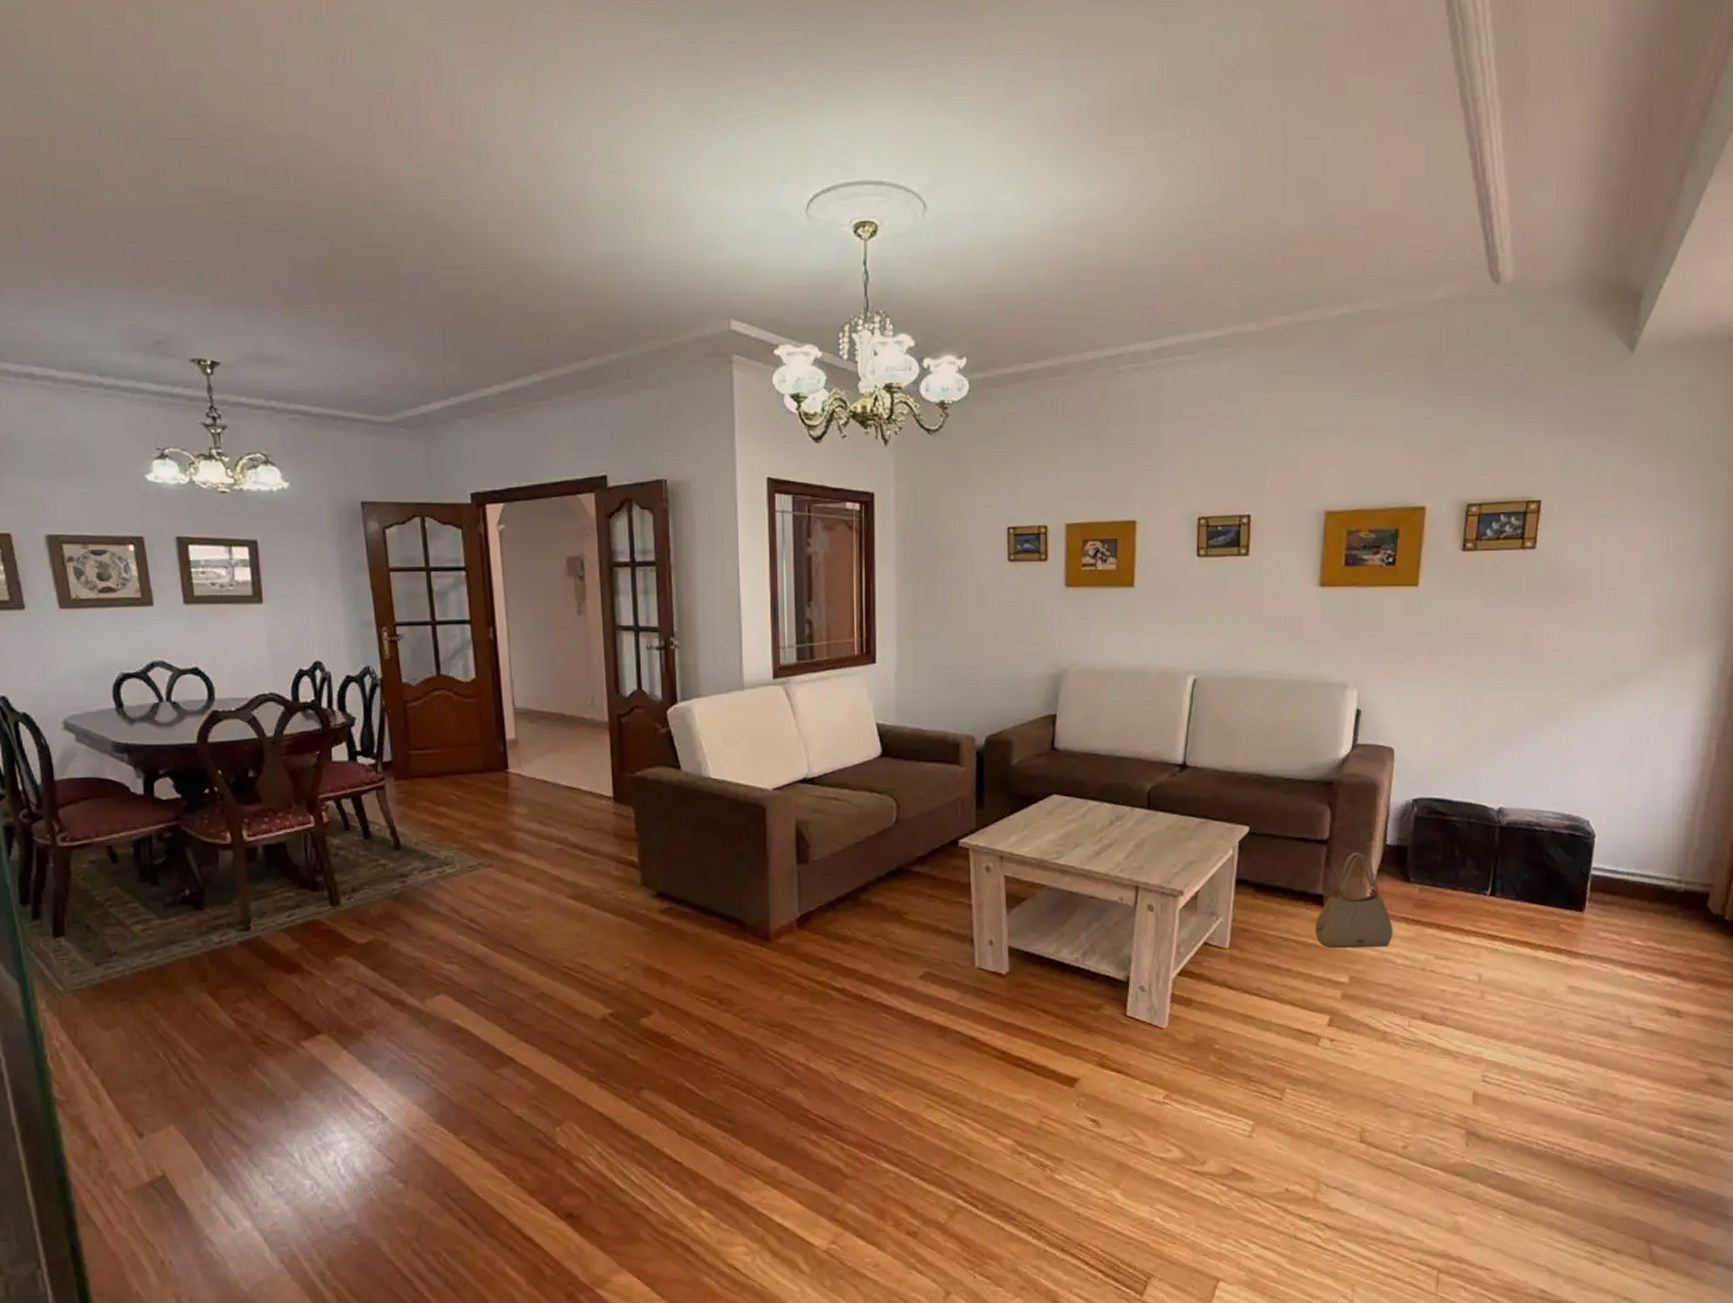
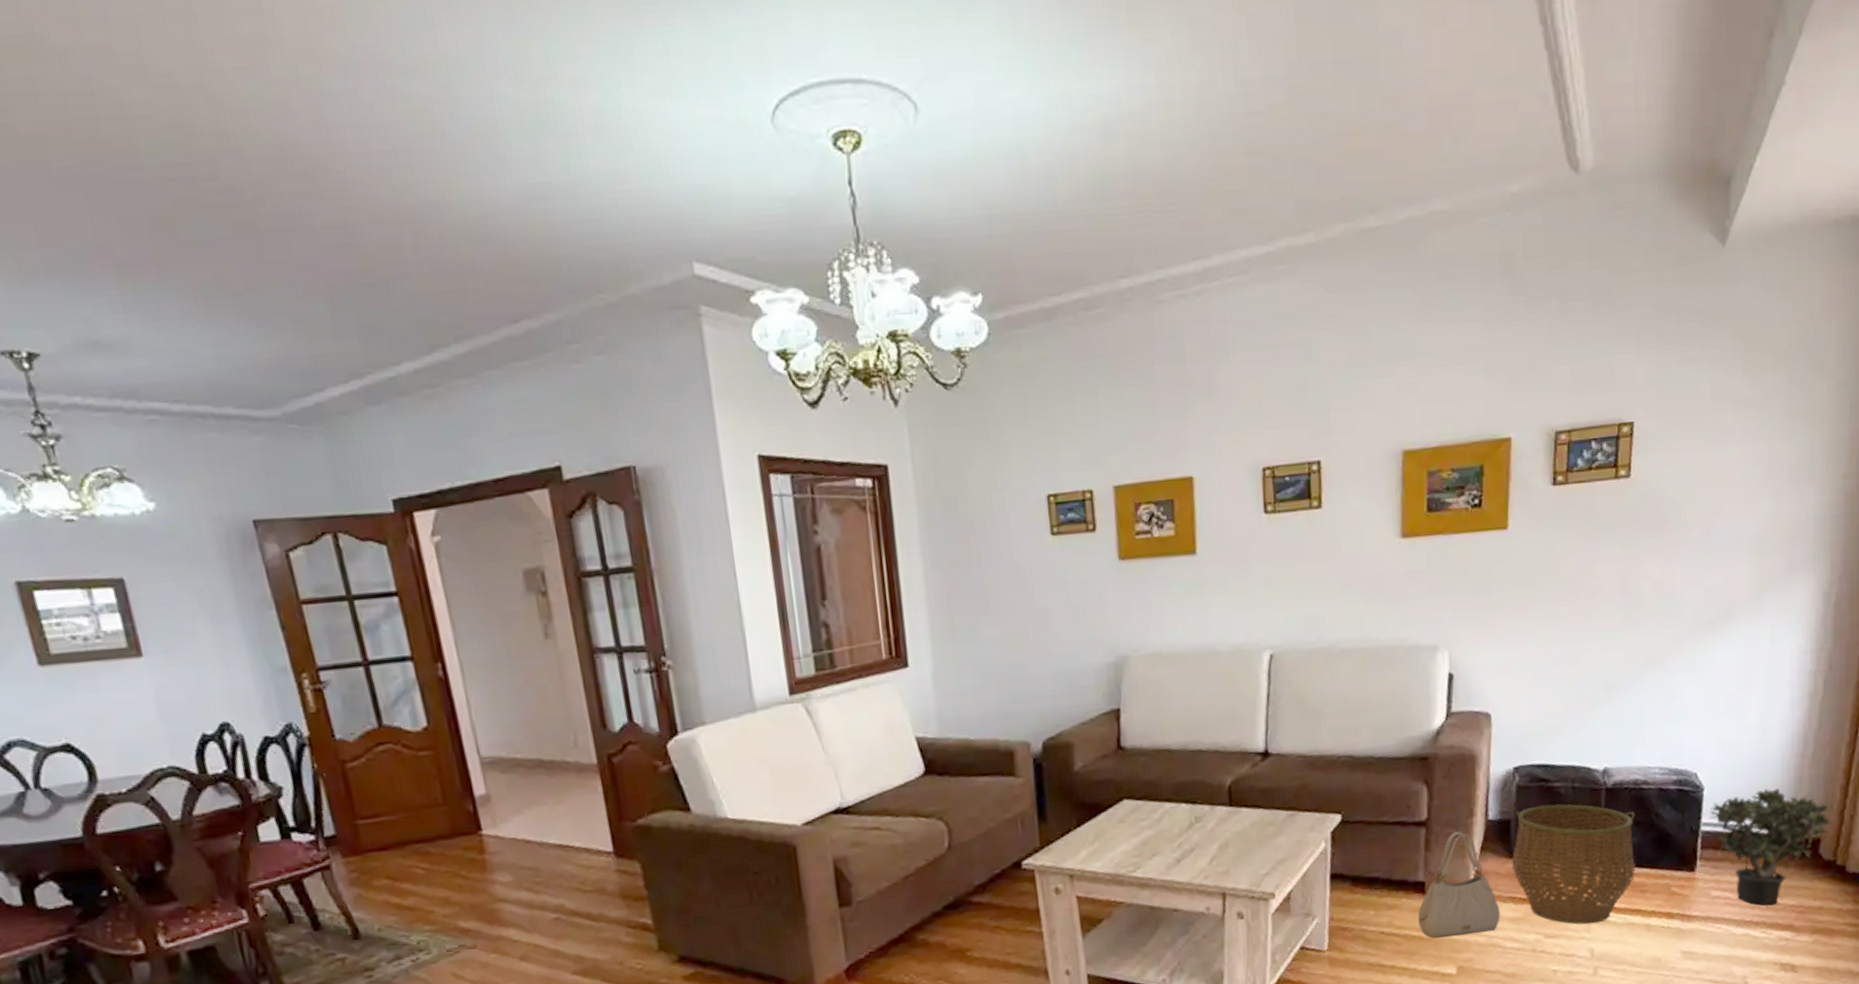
basket: none [1406,836,1527,950] -> present [1511,804,1635,924]
potted plant: none [1598,841,1723,953] -> present [1707,788,1834,907]

